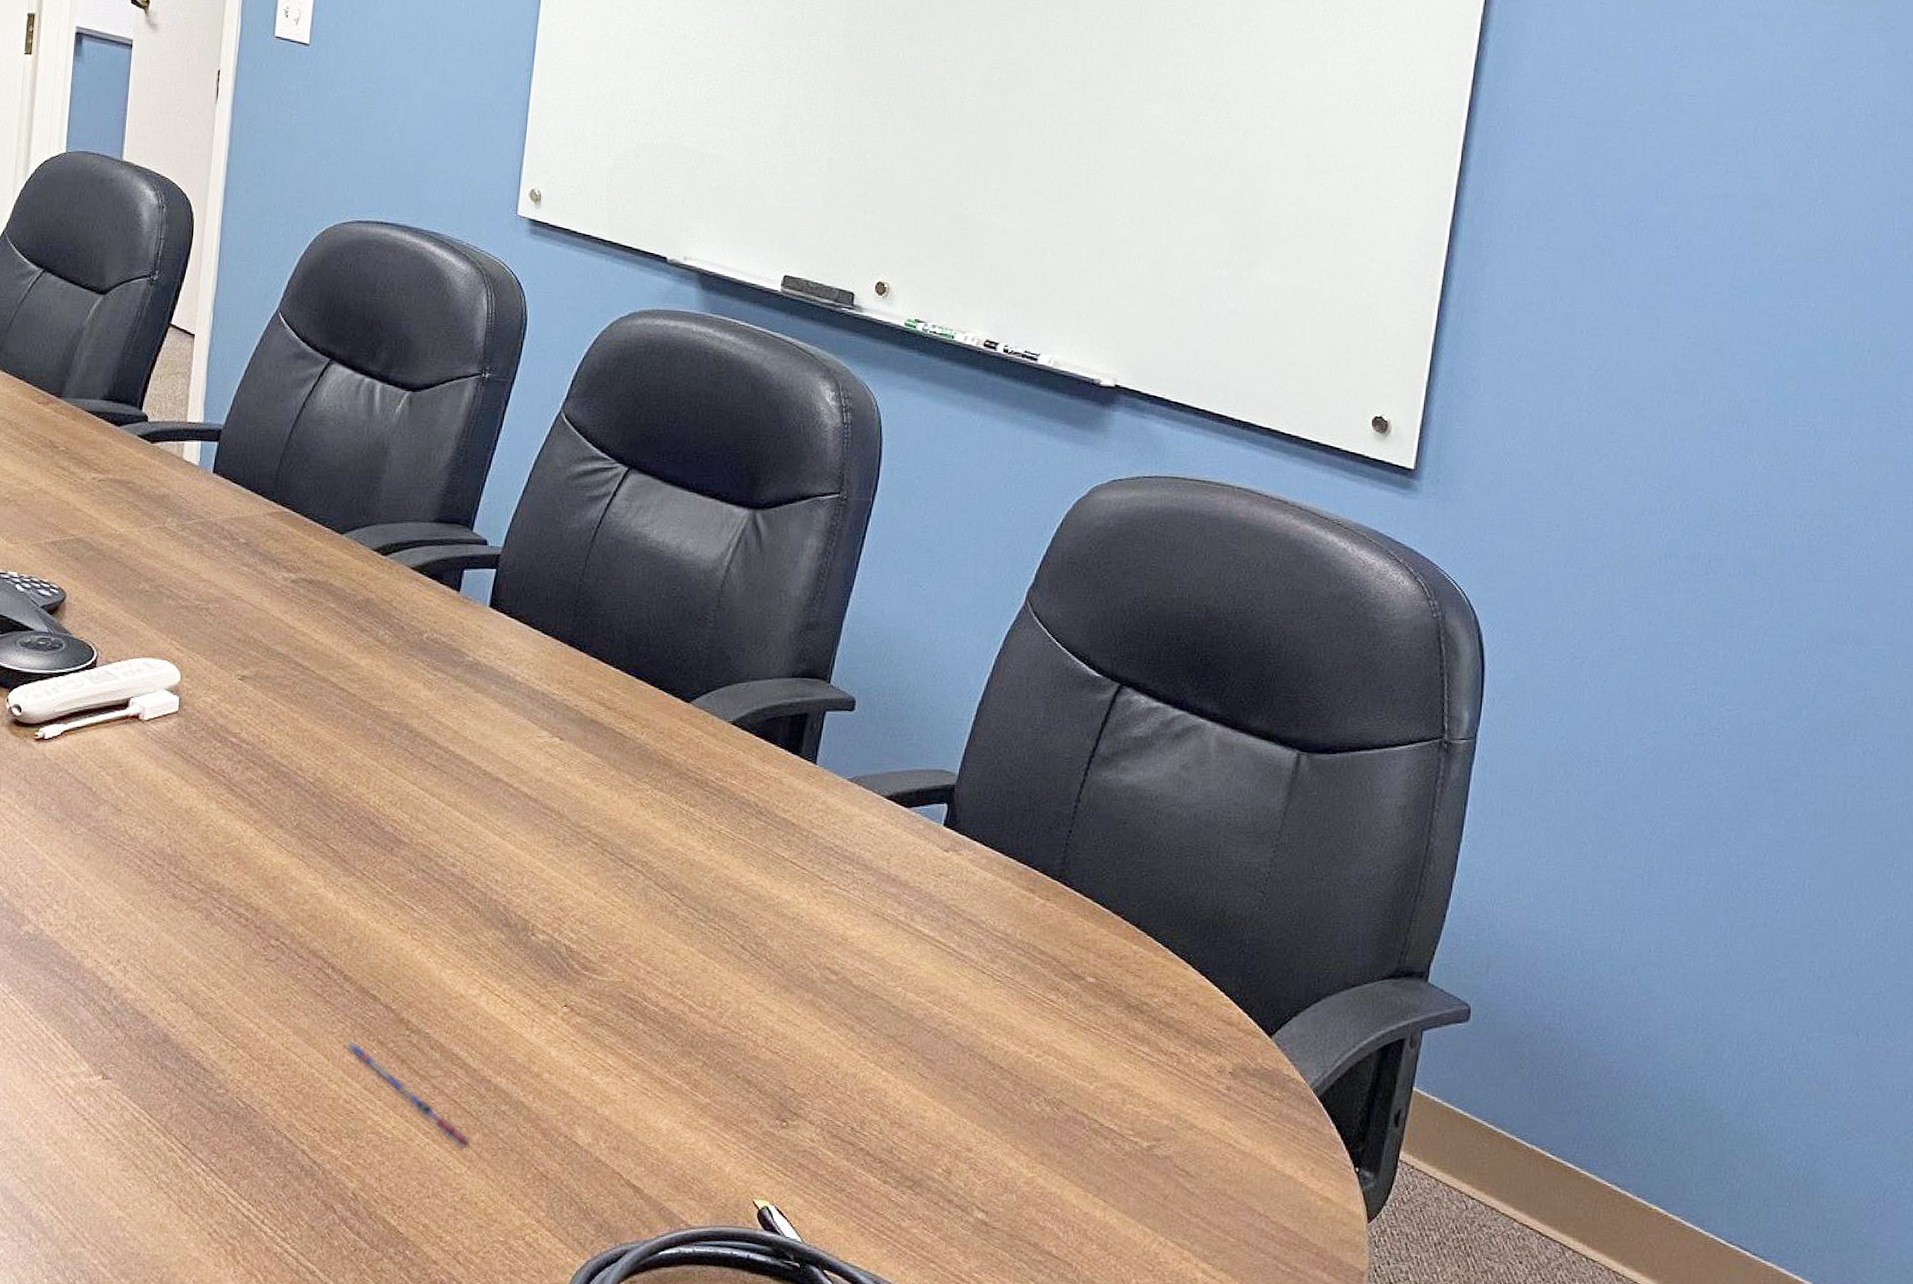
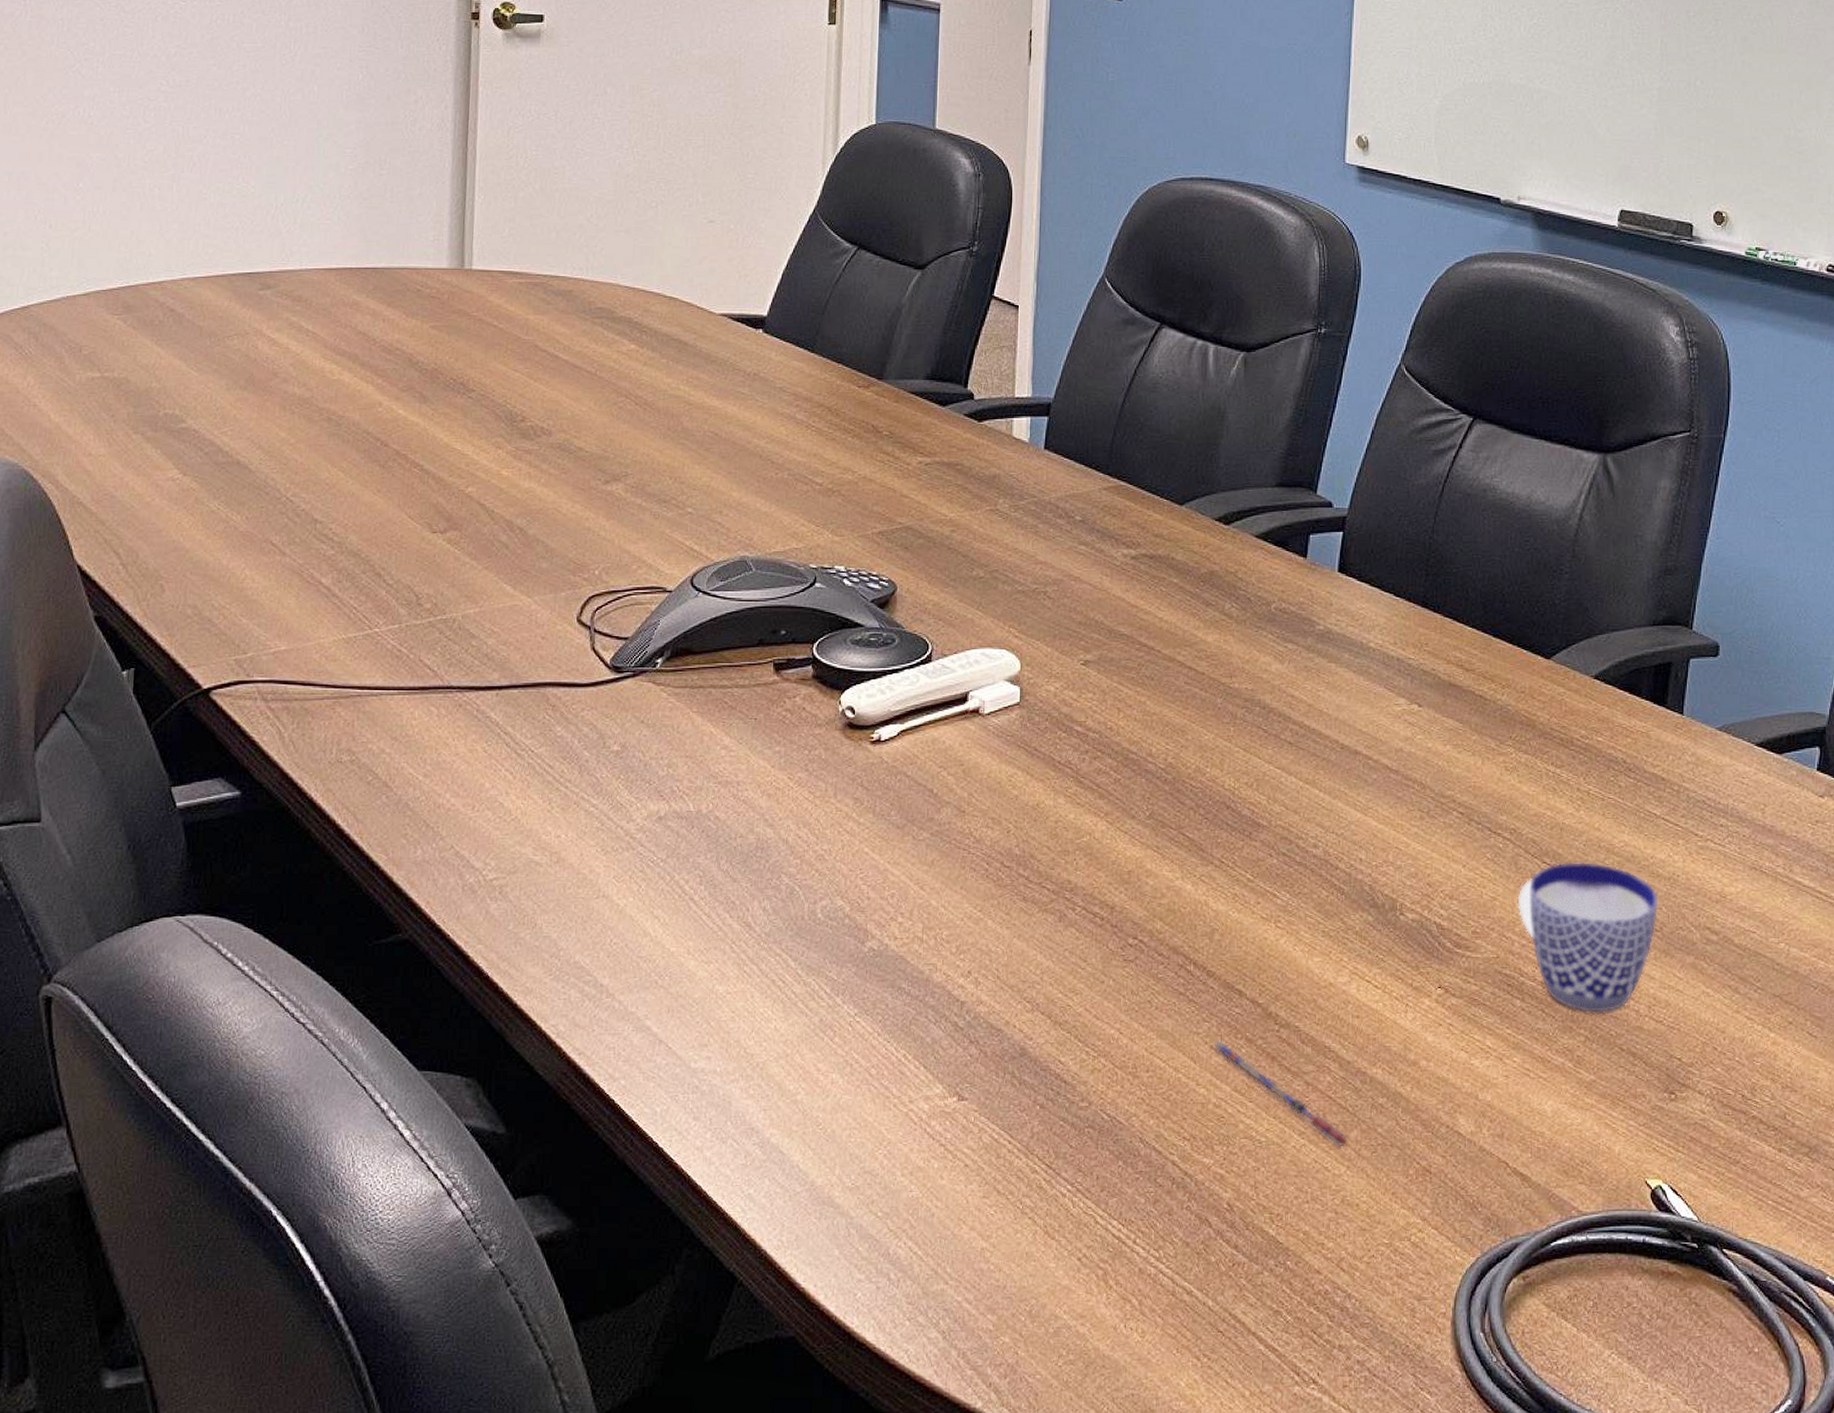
cup: none [645,896,782,1041] -> present [1517,862,1659,1012]

